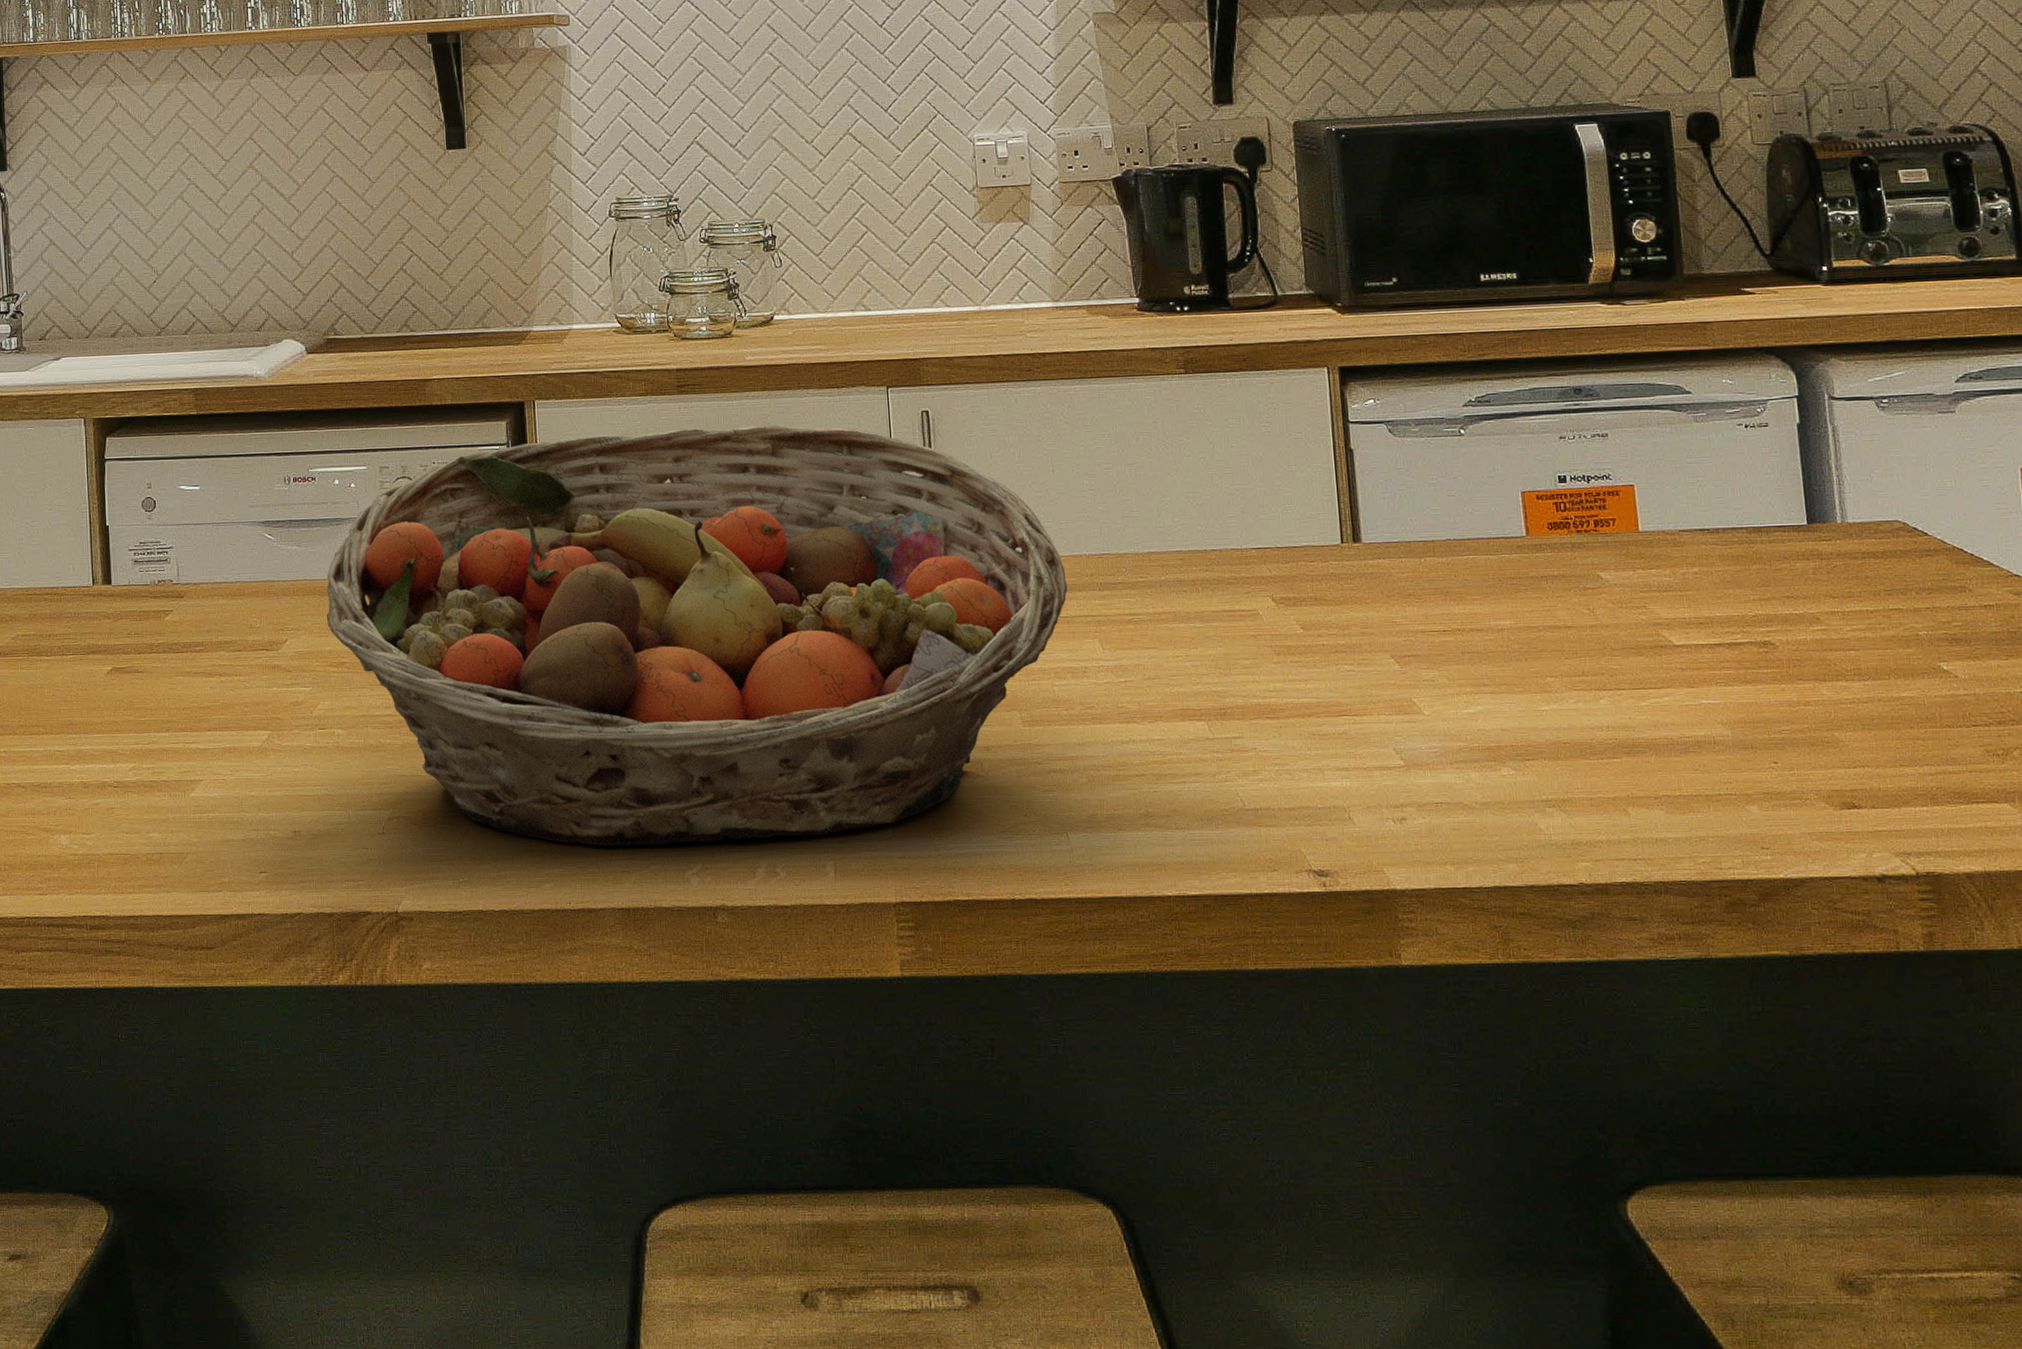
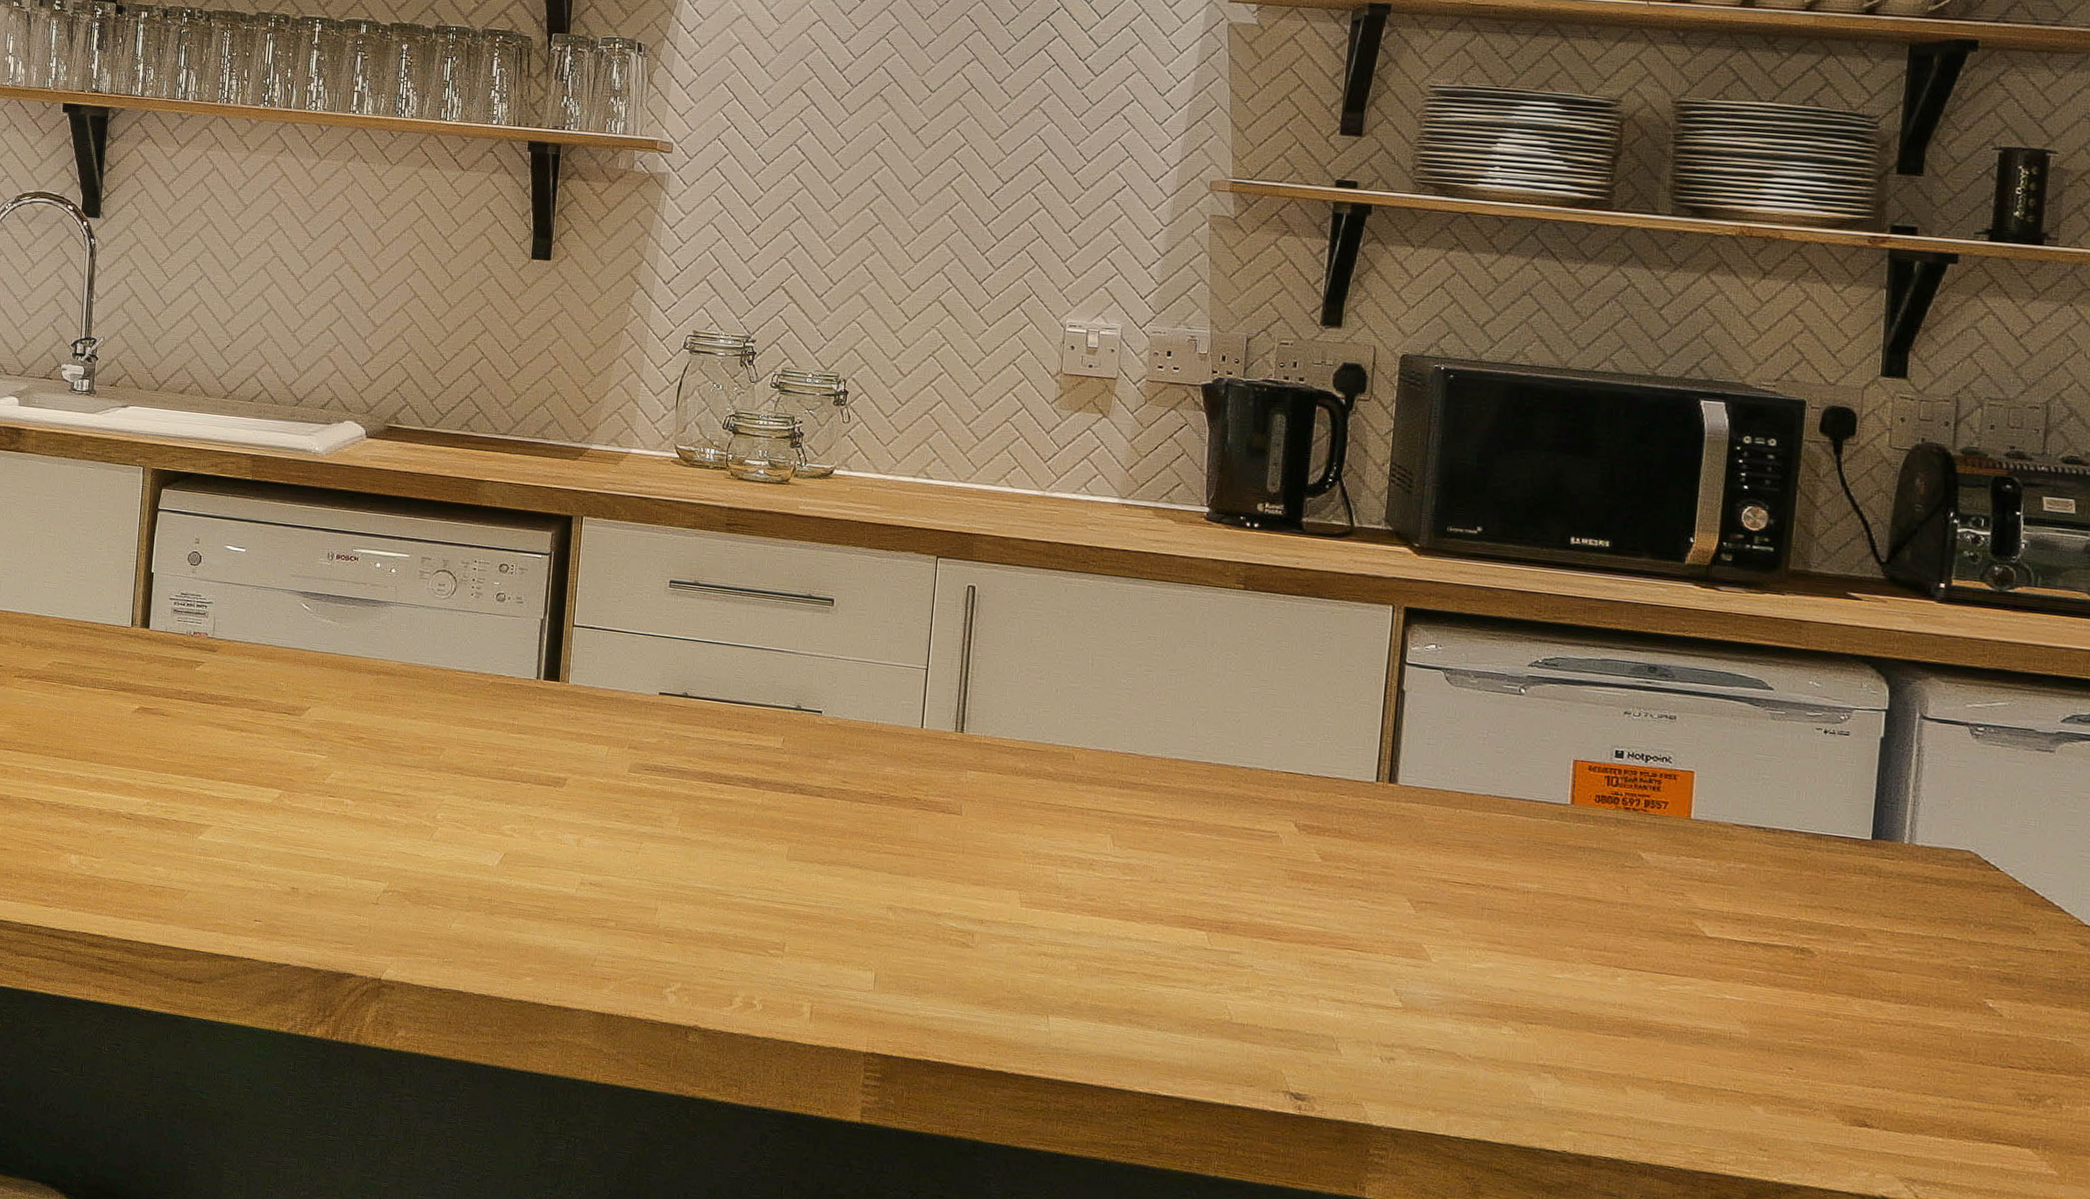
fruit basket: present [326,425,1067,846] -> none [350,556,1088,978]

